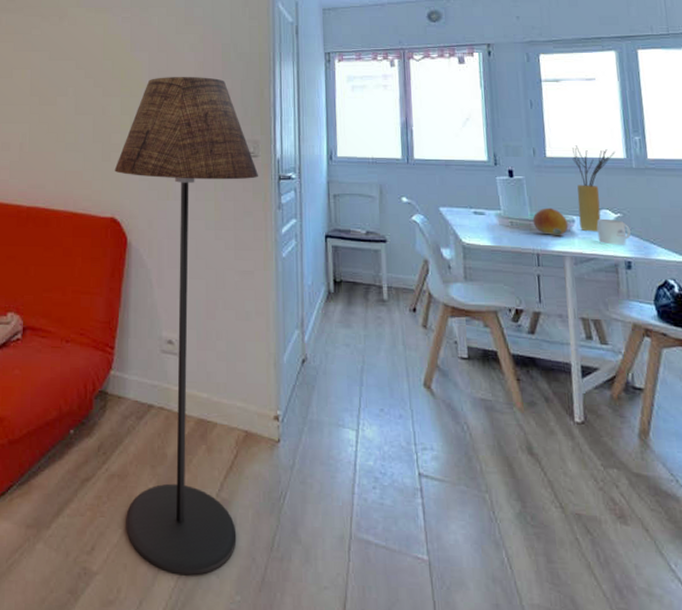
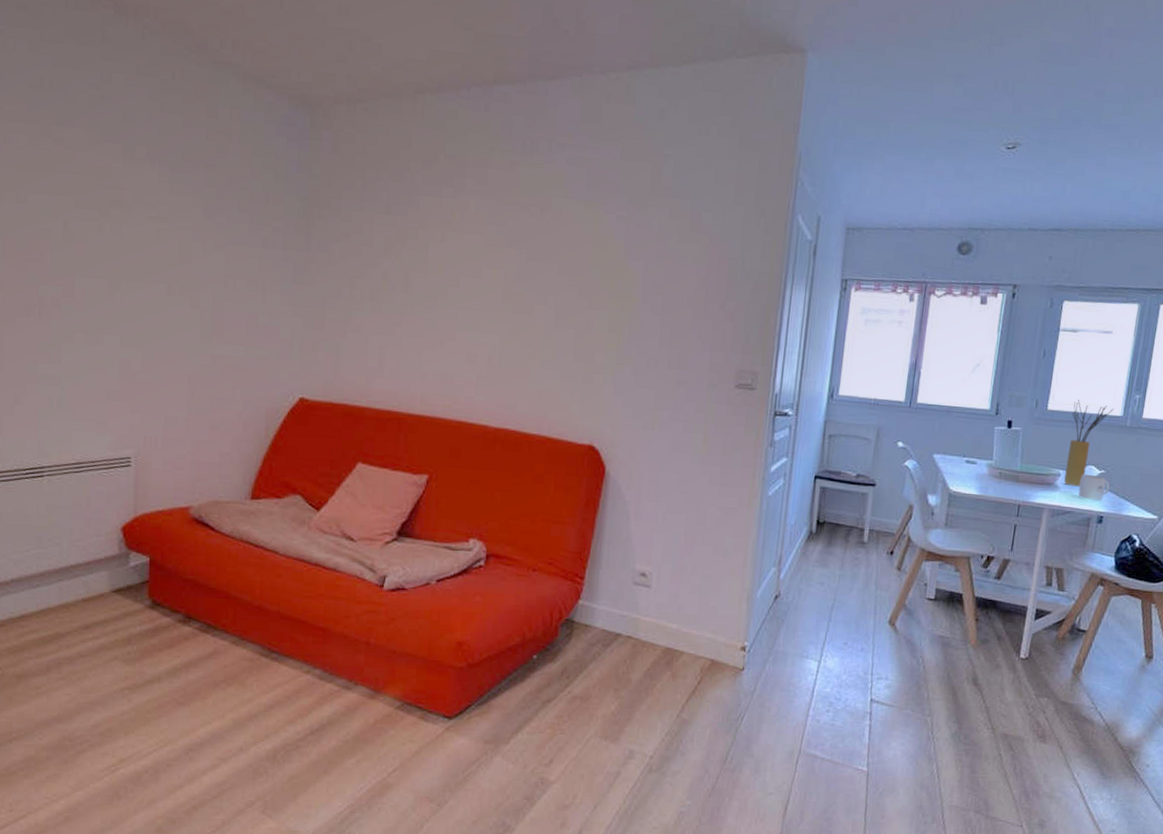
floor lamp: present [114,77,259,576] -> none [585,291,754,785]
fruit: present [532,207,569,236] -> none [1020,460,1054,489]

